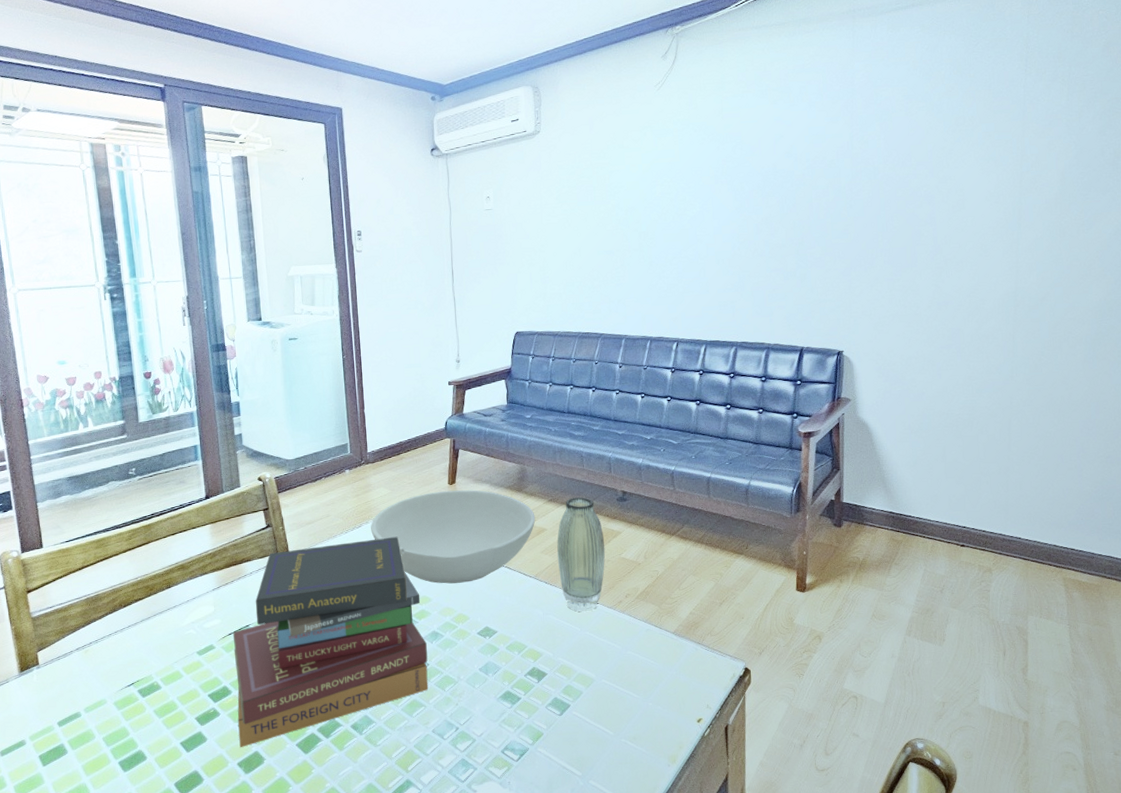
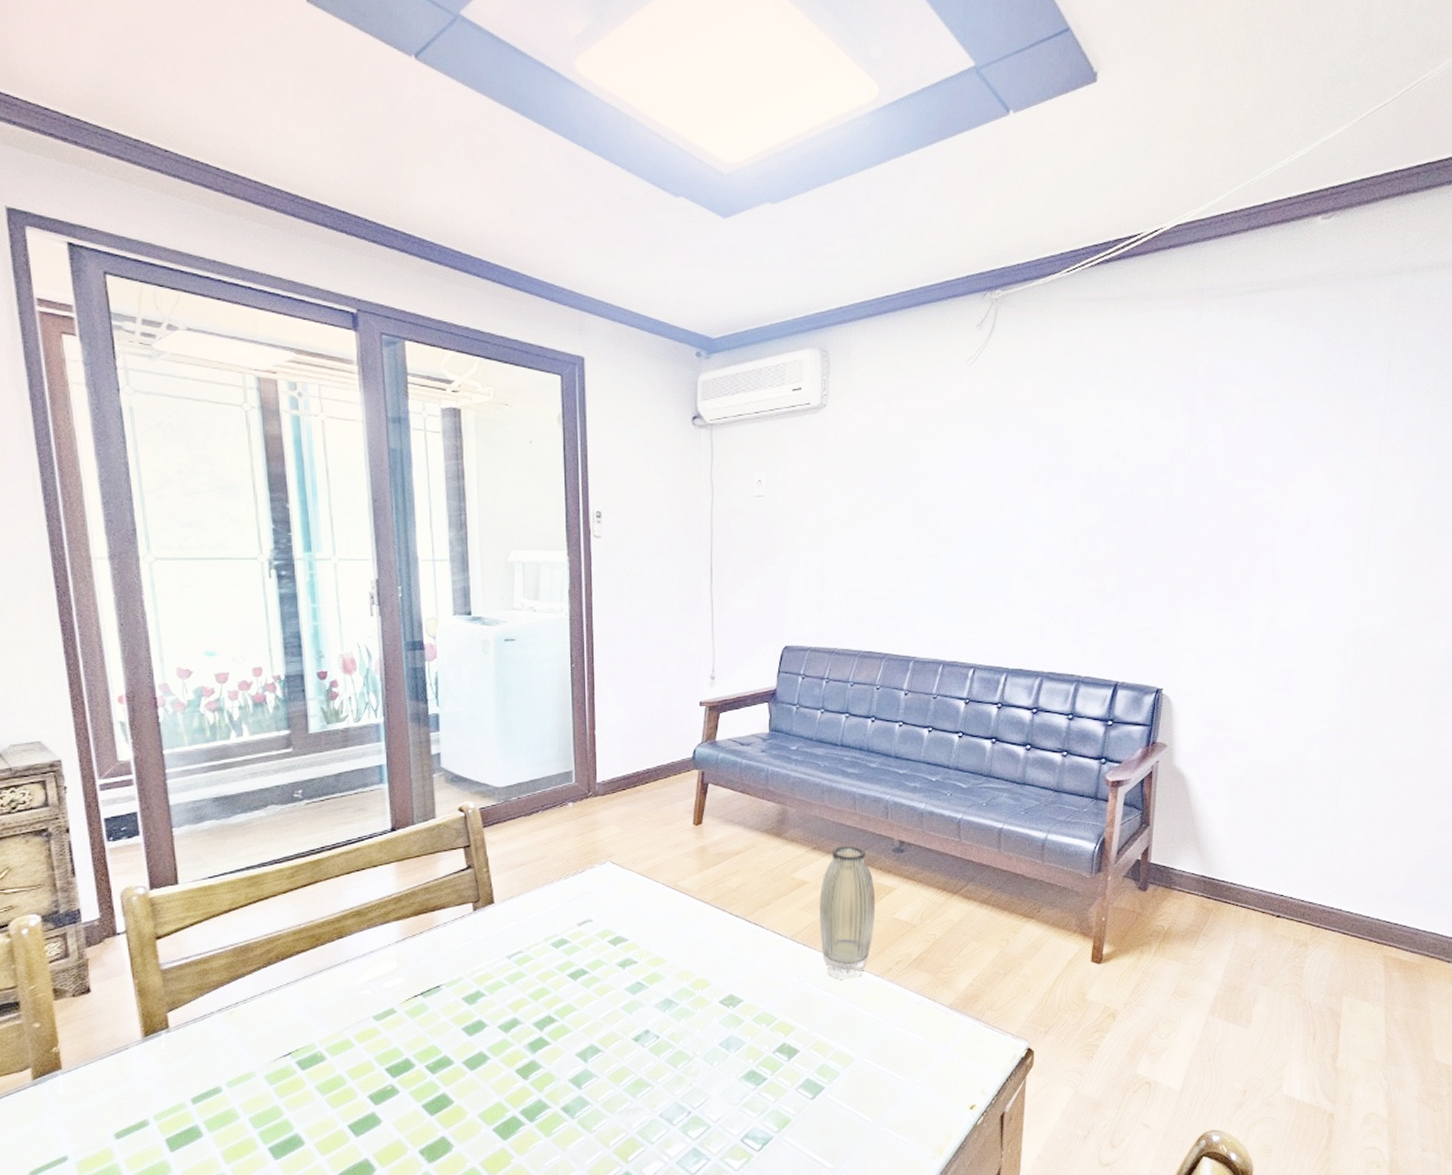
books: present [232,536,429,747] -> none [419,884,658,1132]
bowl: present [371,490,536,584] -> none [596,832,796,943]

